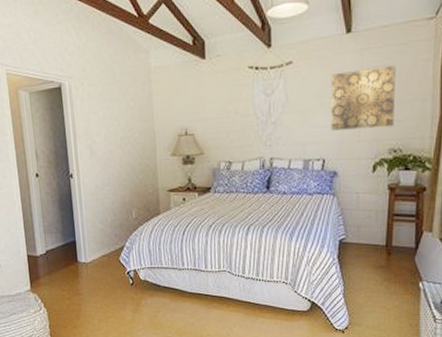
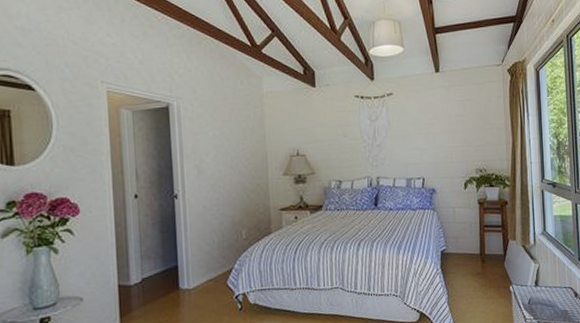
wall art: present [331,65,396,131] -> none [426,100,478,153]

